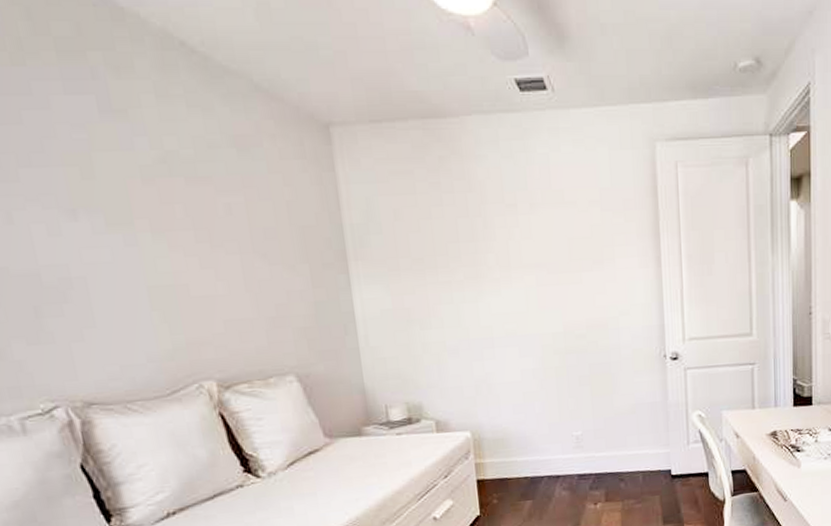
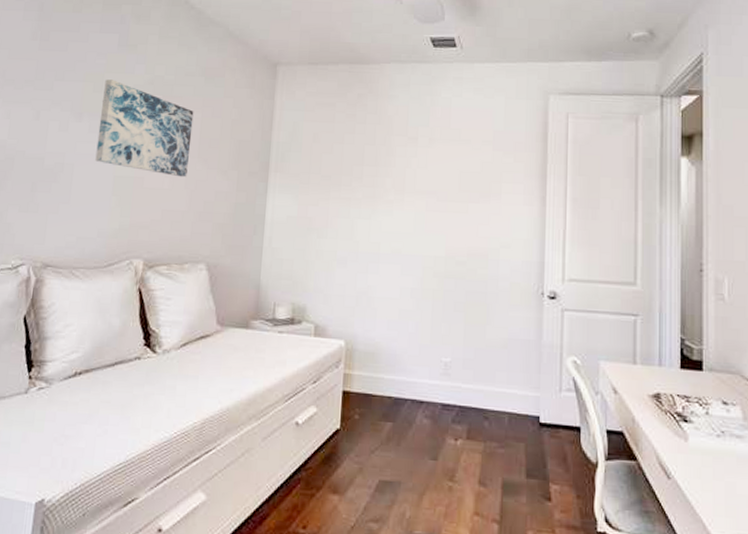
wall art: none [94,160,245,279] -> present [95,79,194,178]

